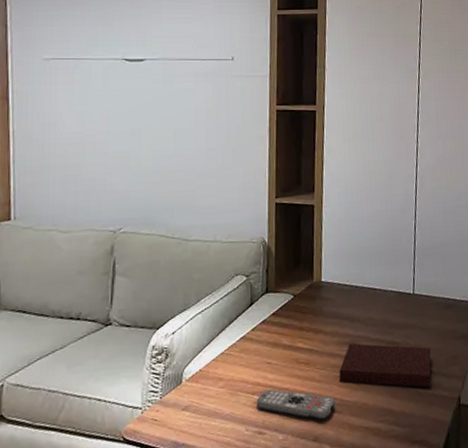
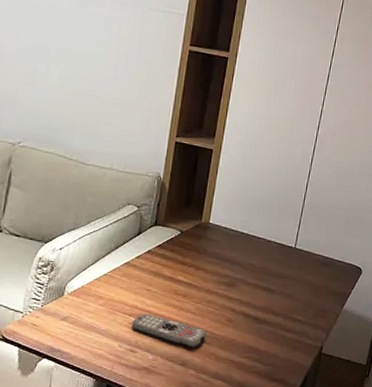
notebook: present [339,343,432,388] -> none [213,284,303,333]

